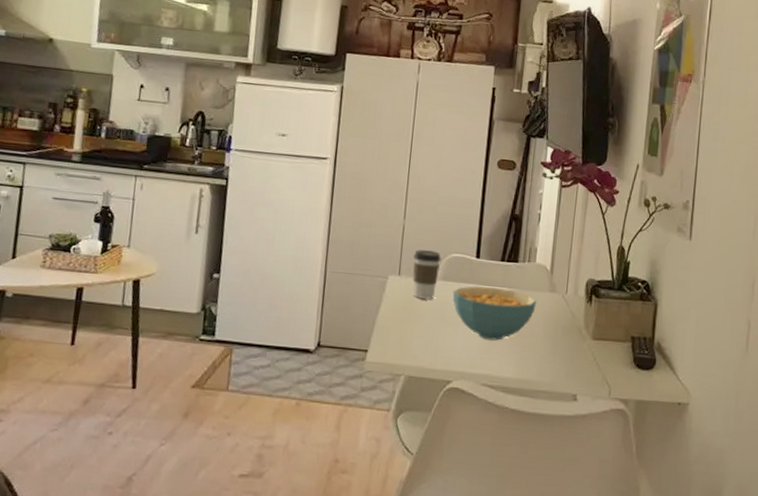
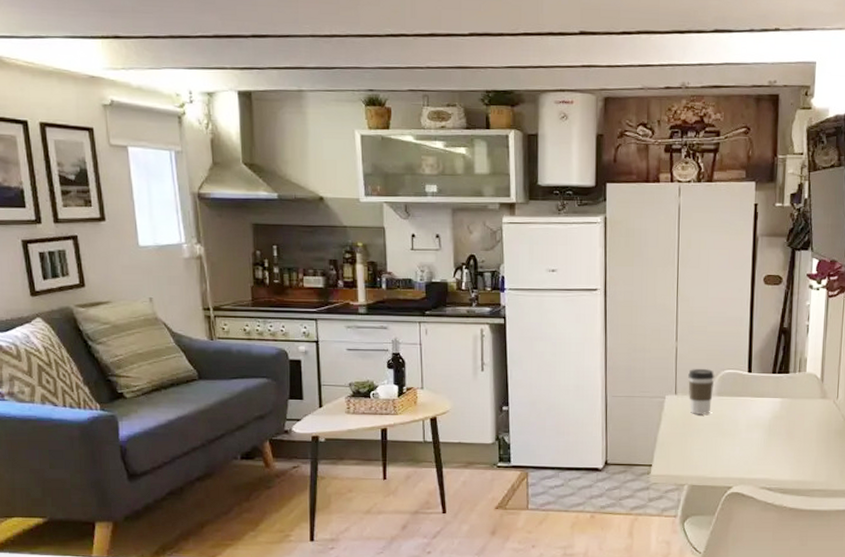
cereal bowl: present [452,286,536,341] -> none [727,398,808,447]

